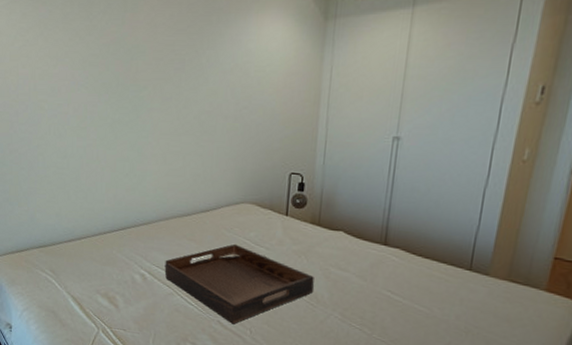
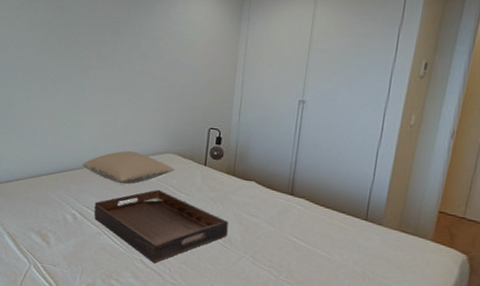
pillow: none [149,202,252,240] -> present [82,150,175,185]

